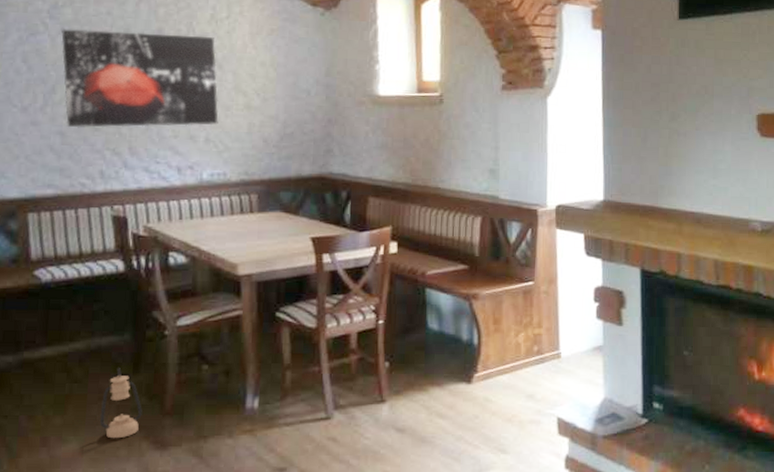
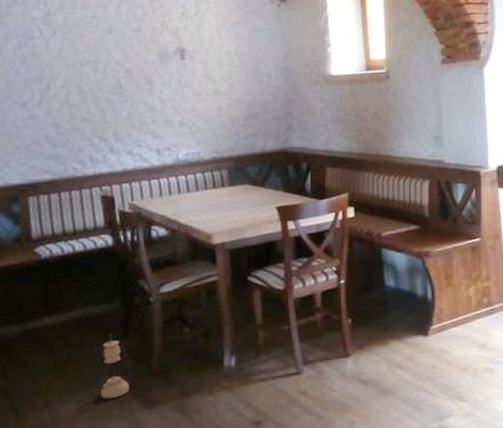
wall art: present [61,29,219,128] -> none [54,31,191,119]

